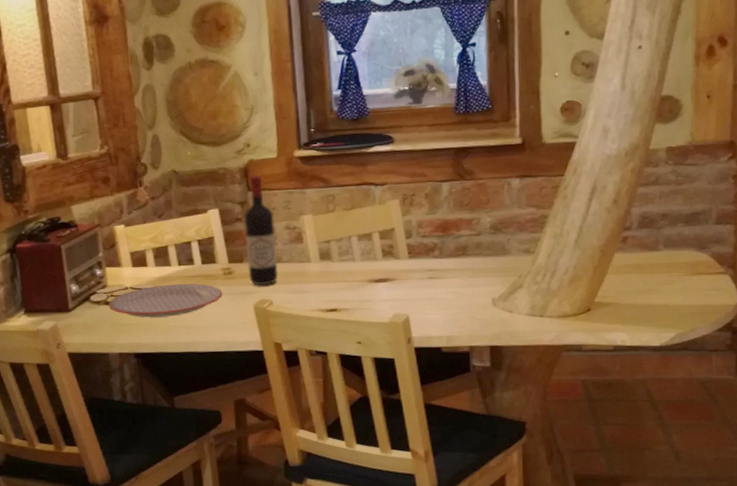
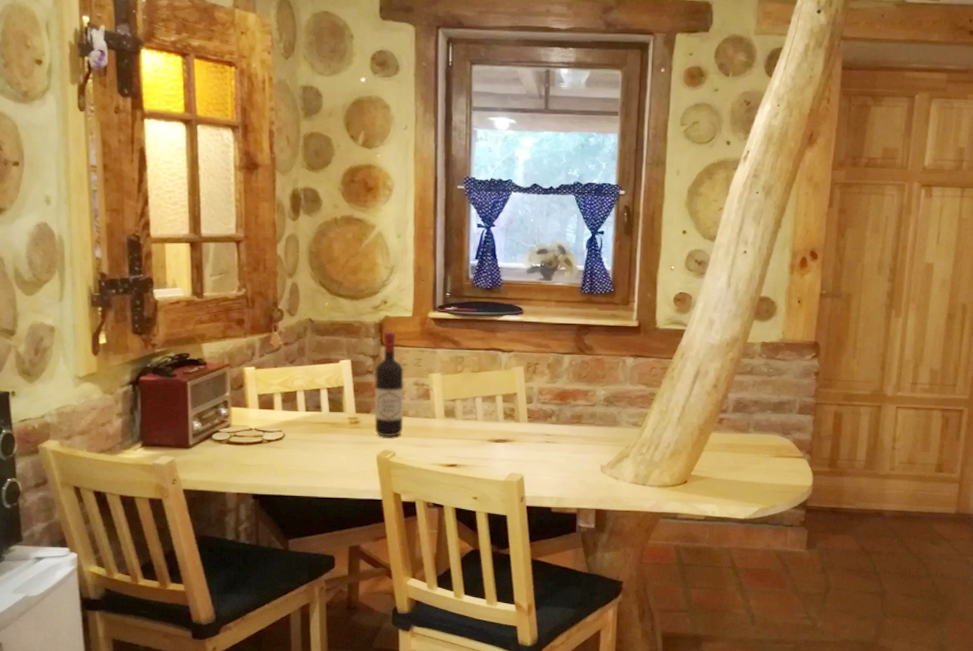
plate: present [109,283,223,318] -> none [231,428,348,461]

